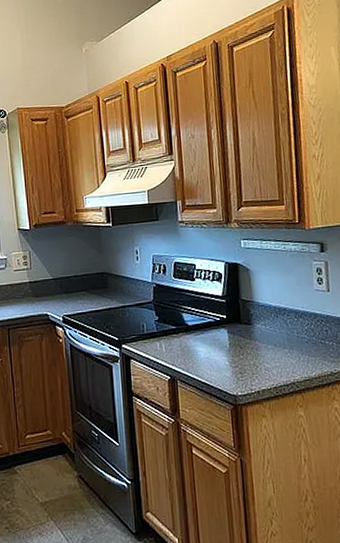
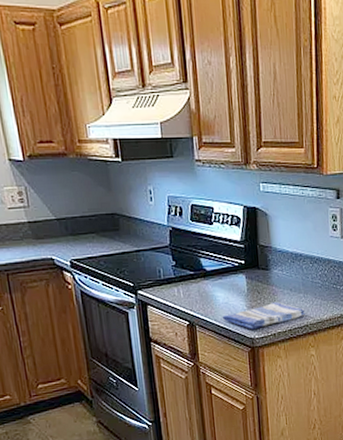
dish towel: none [203,357,293,387] -> present [222,301,306,330]

